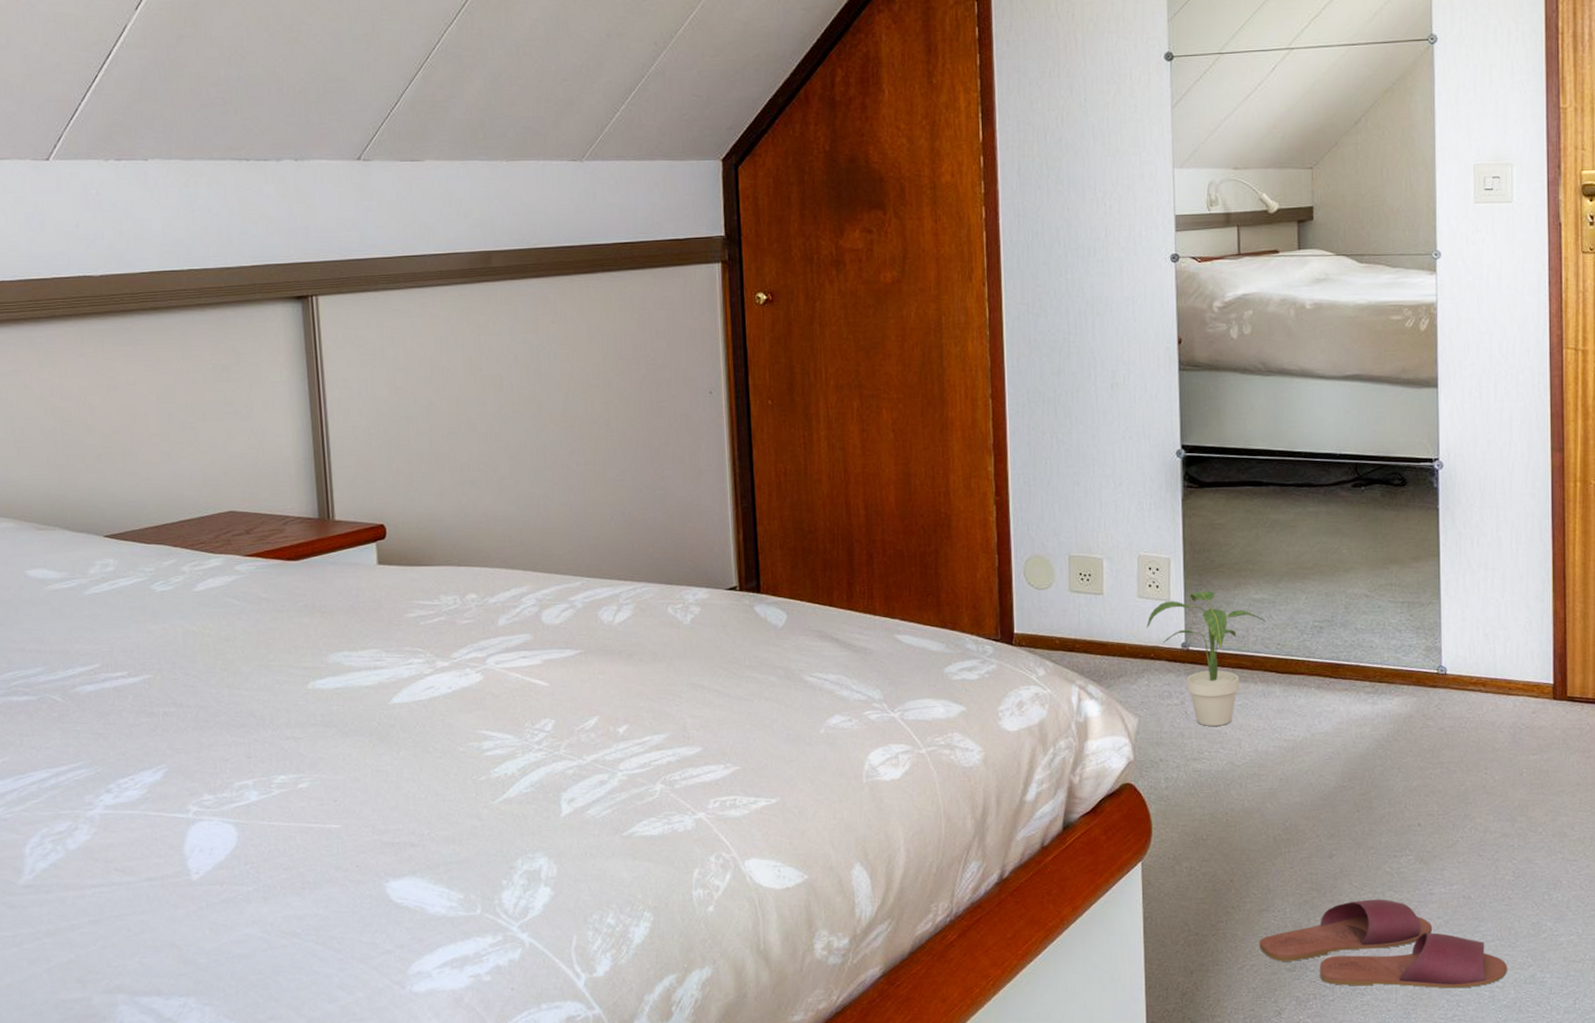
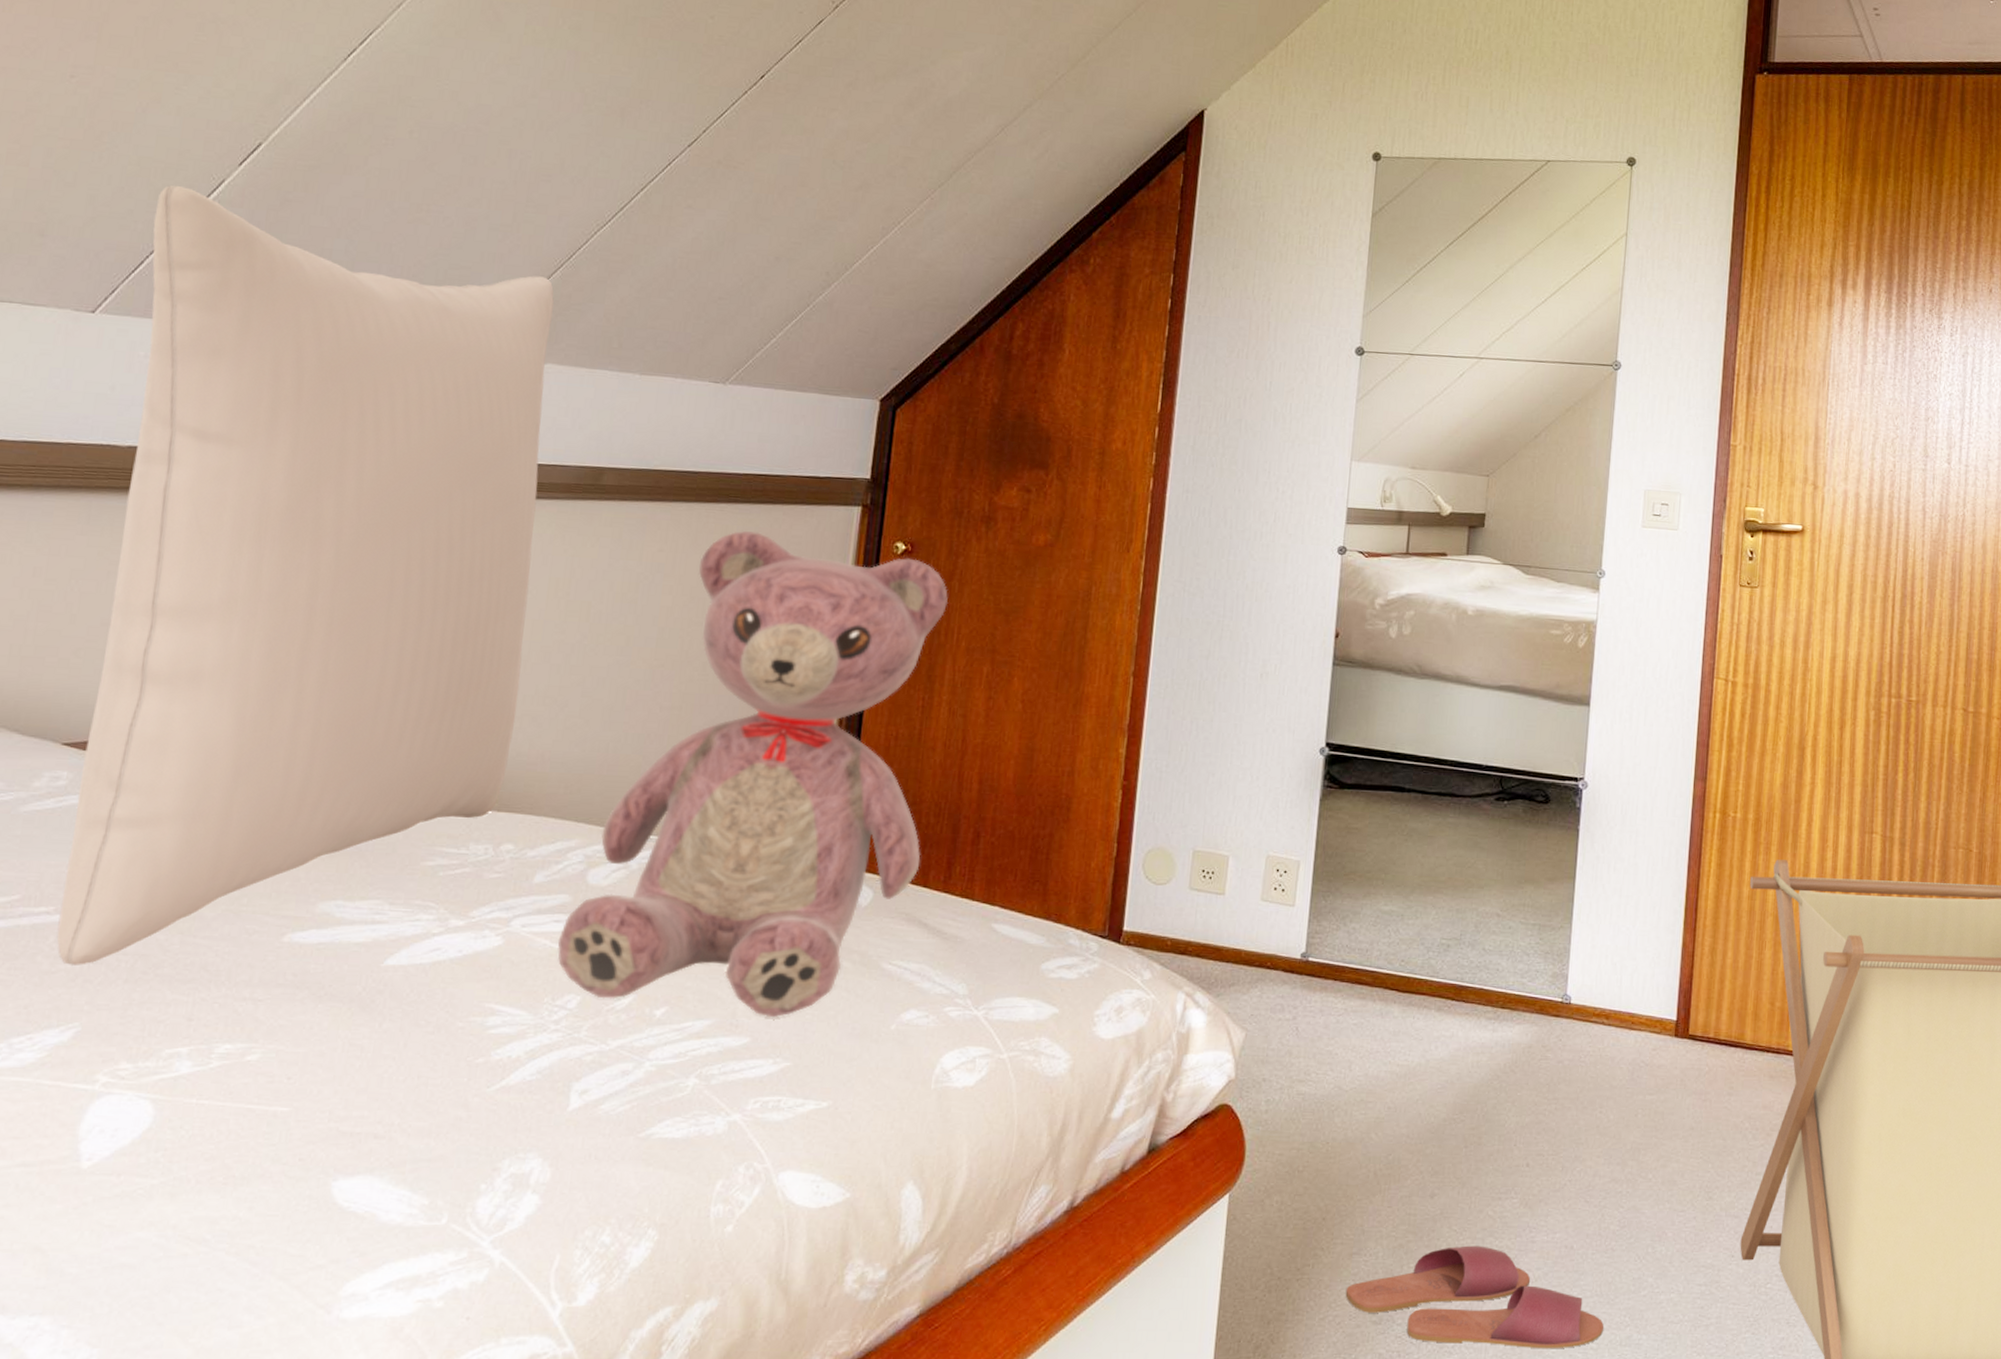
pillow: none [77,35,459,718] -> present [56,185,554,965]
teddy bear: none [527,296,824,729] -> present [557,531,949,1018]
potted plant: present [1145,590,1267,726] -> none [1265,898,1393,1046]

